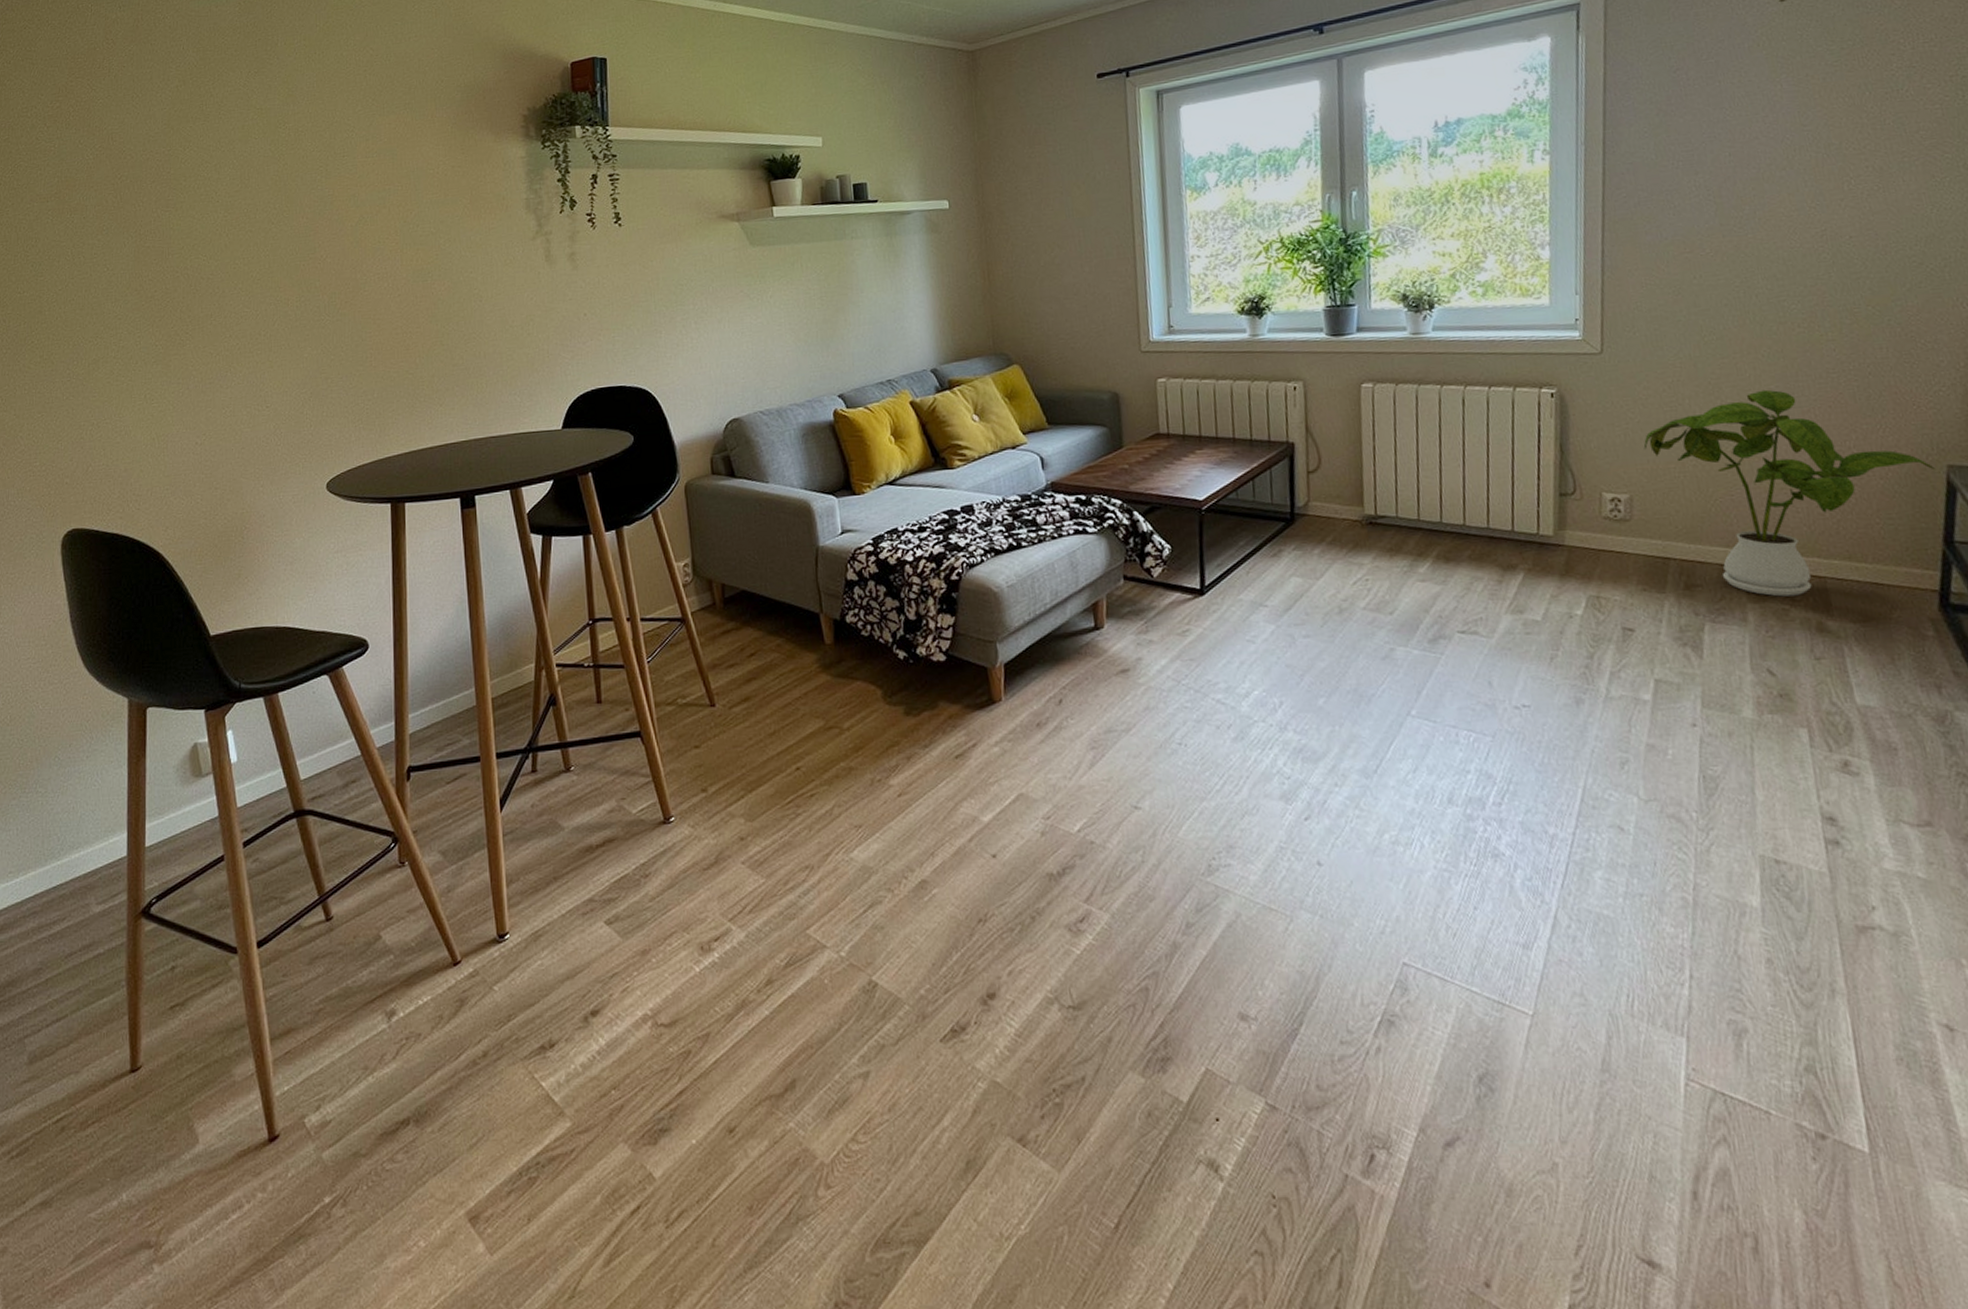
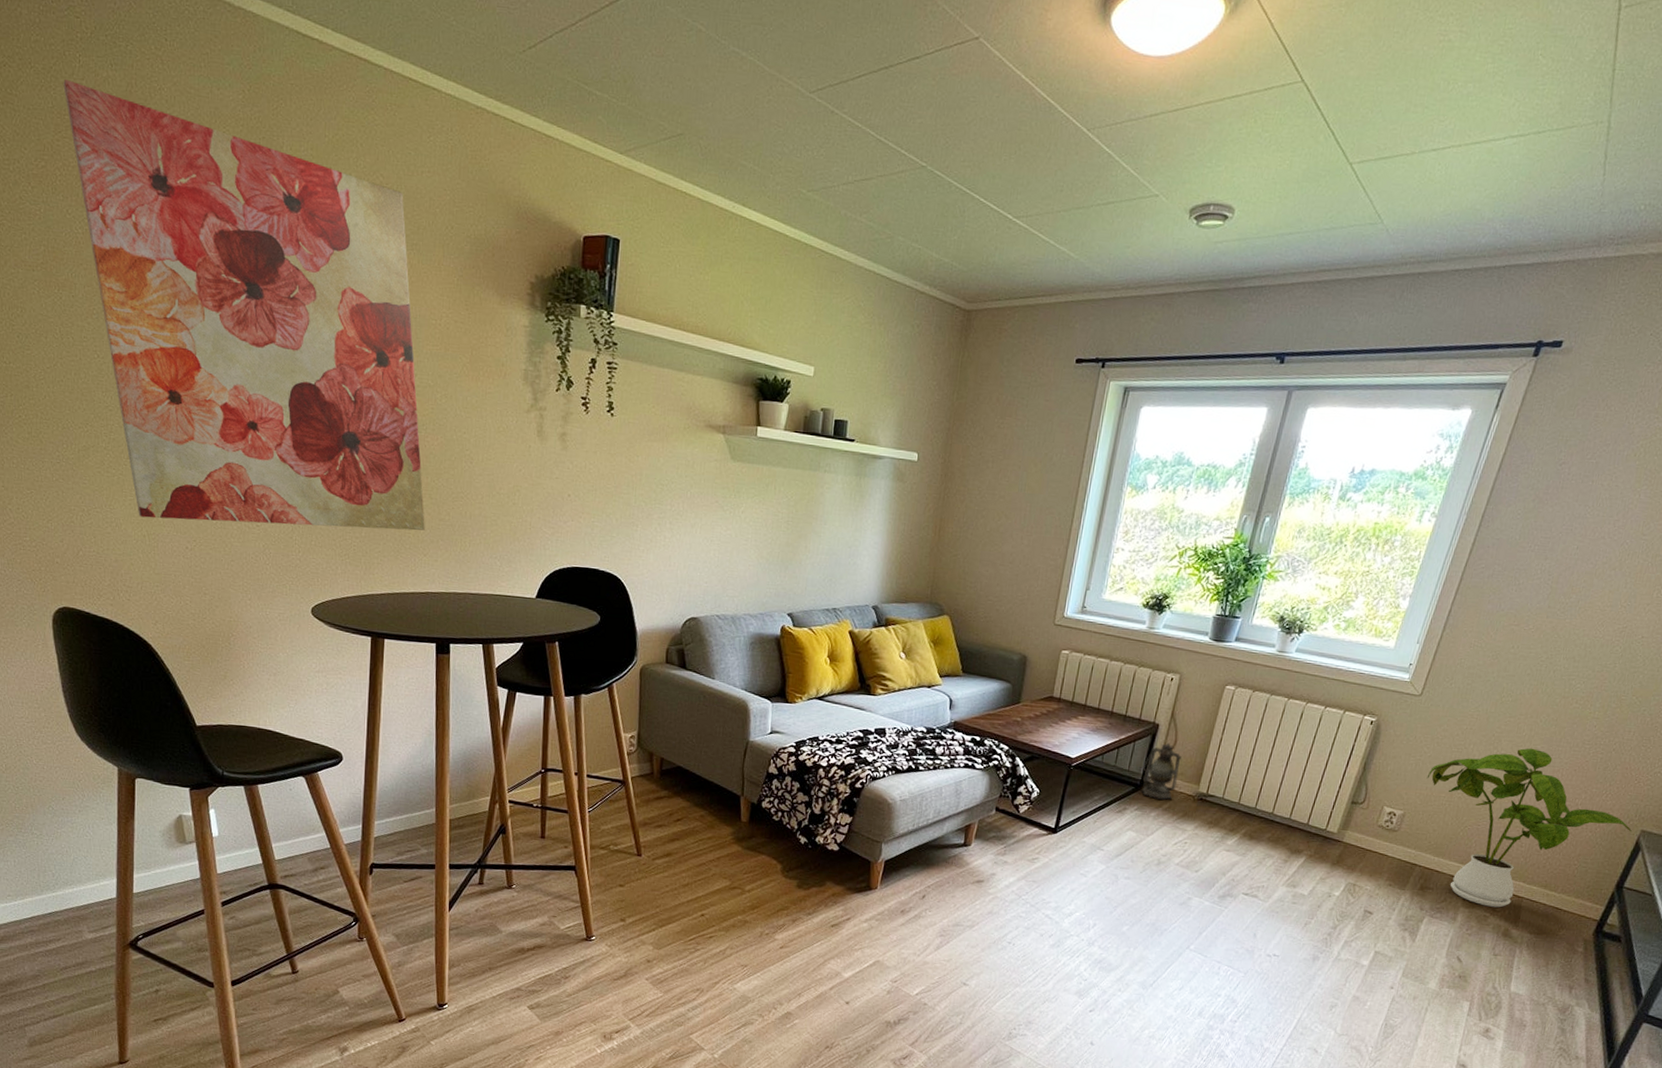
wall art: none [77,28,439,420] -> present [63,80,425,531]
lantern: none [1287,462,1336,533] -> present [1141,742,1182,801]

